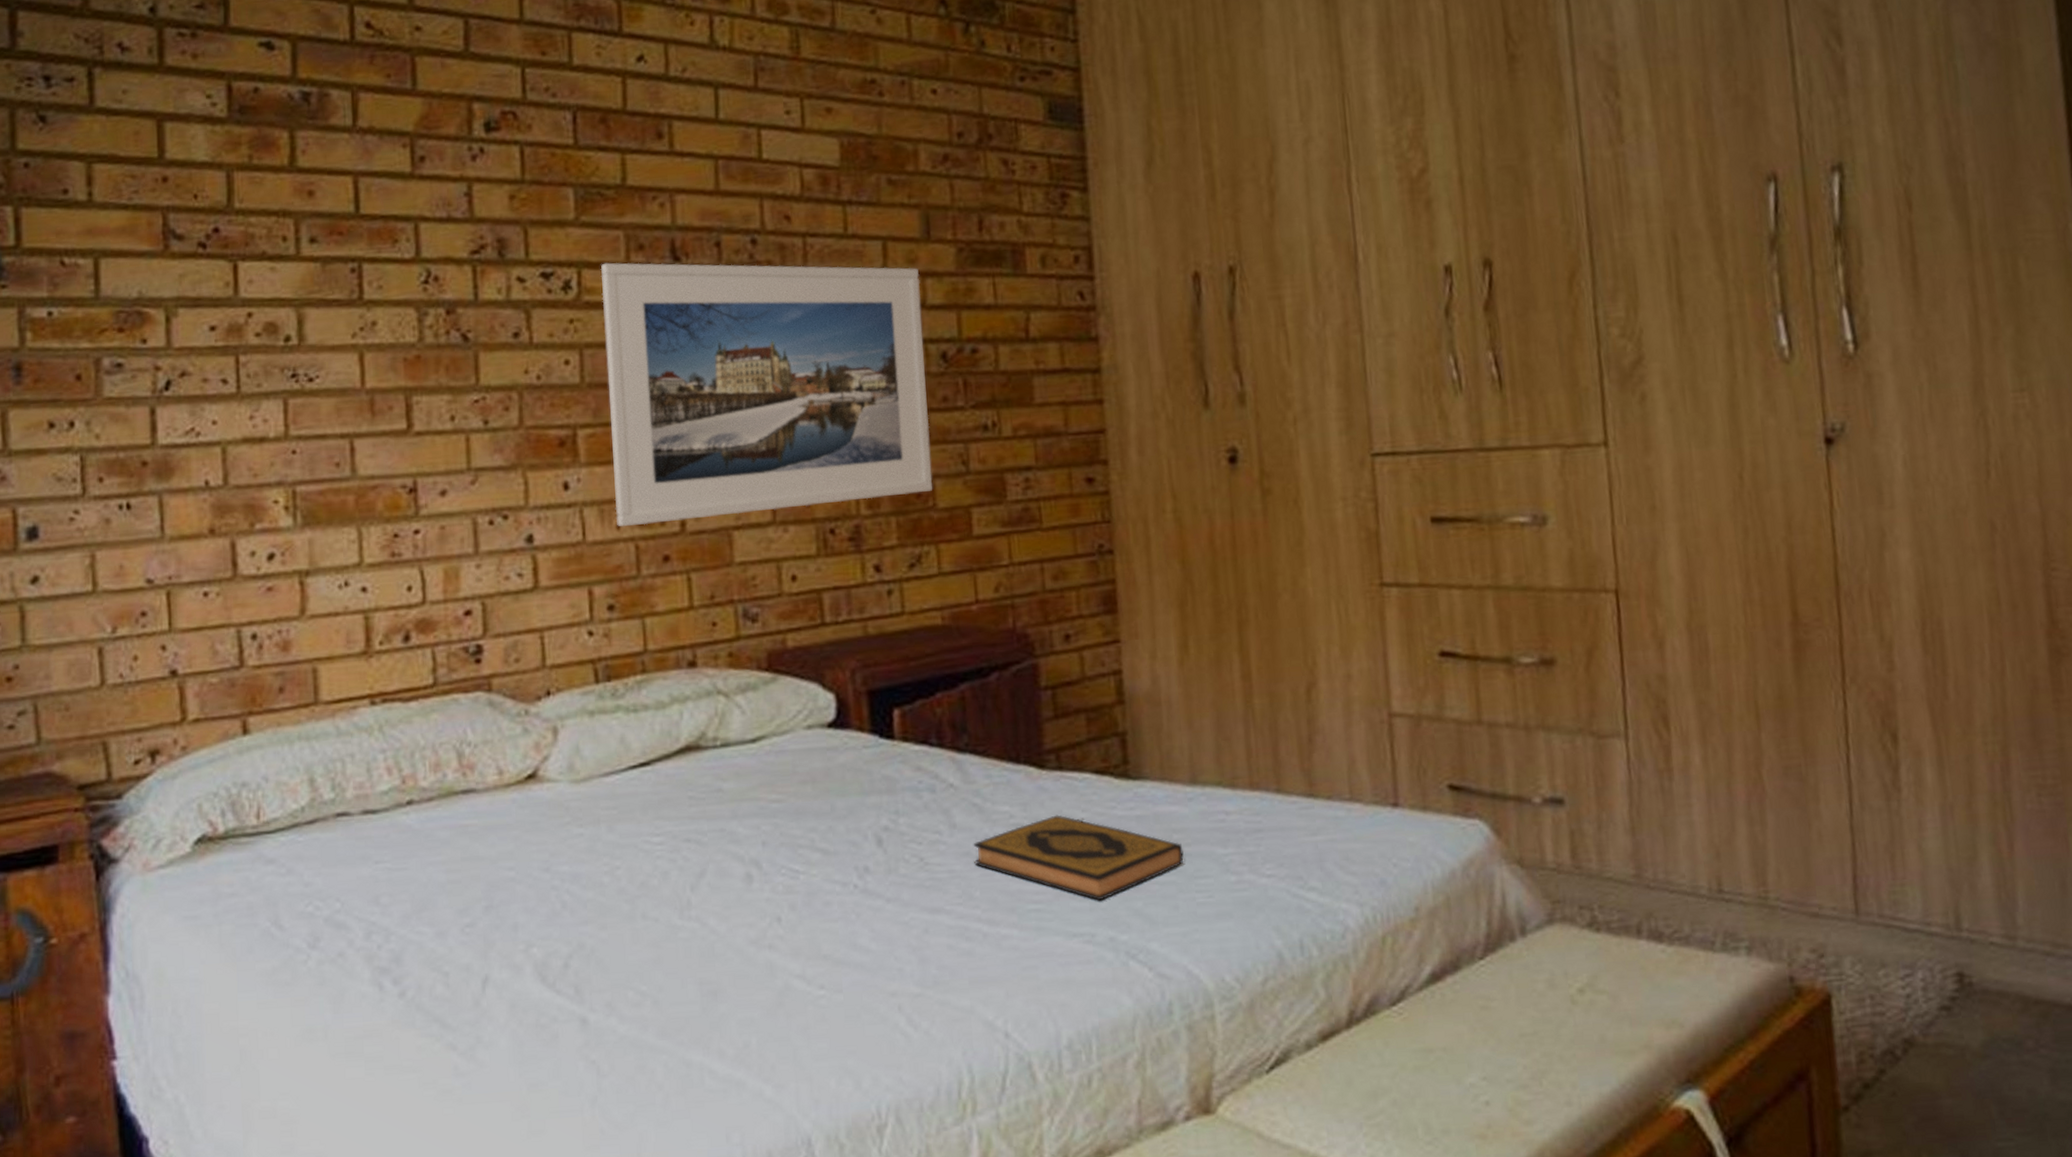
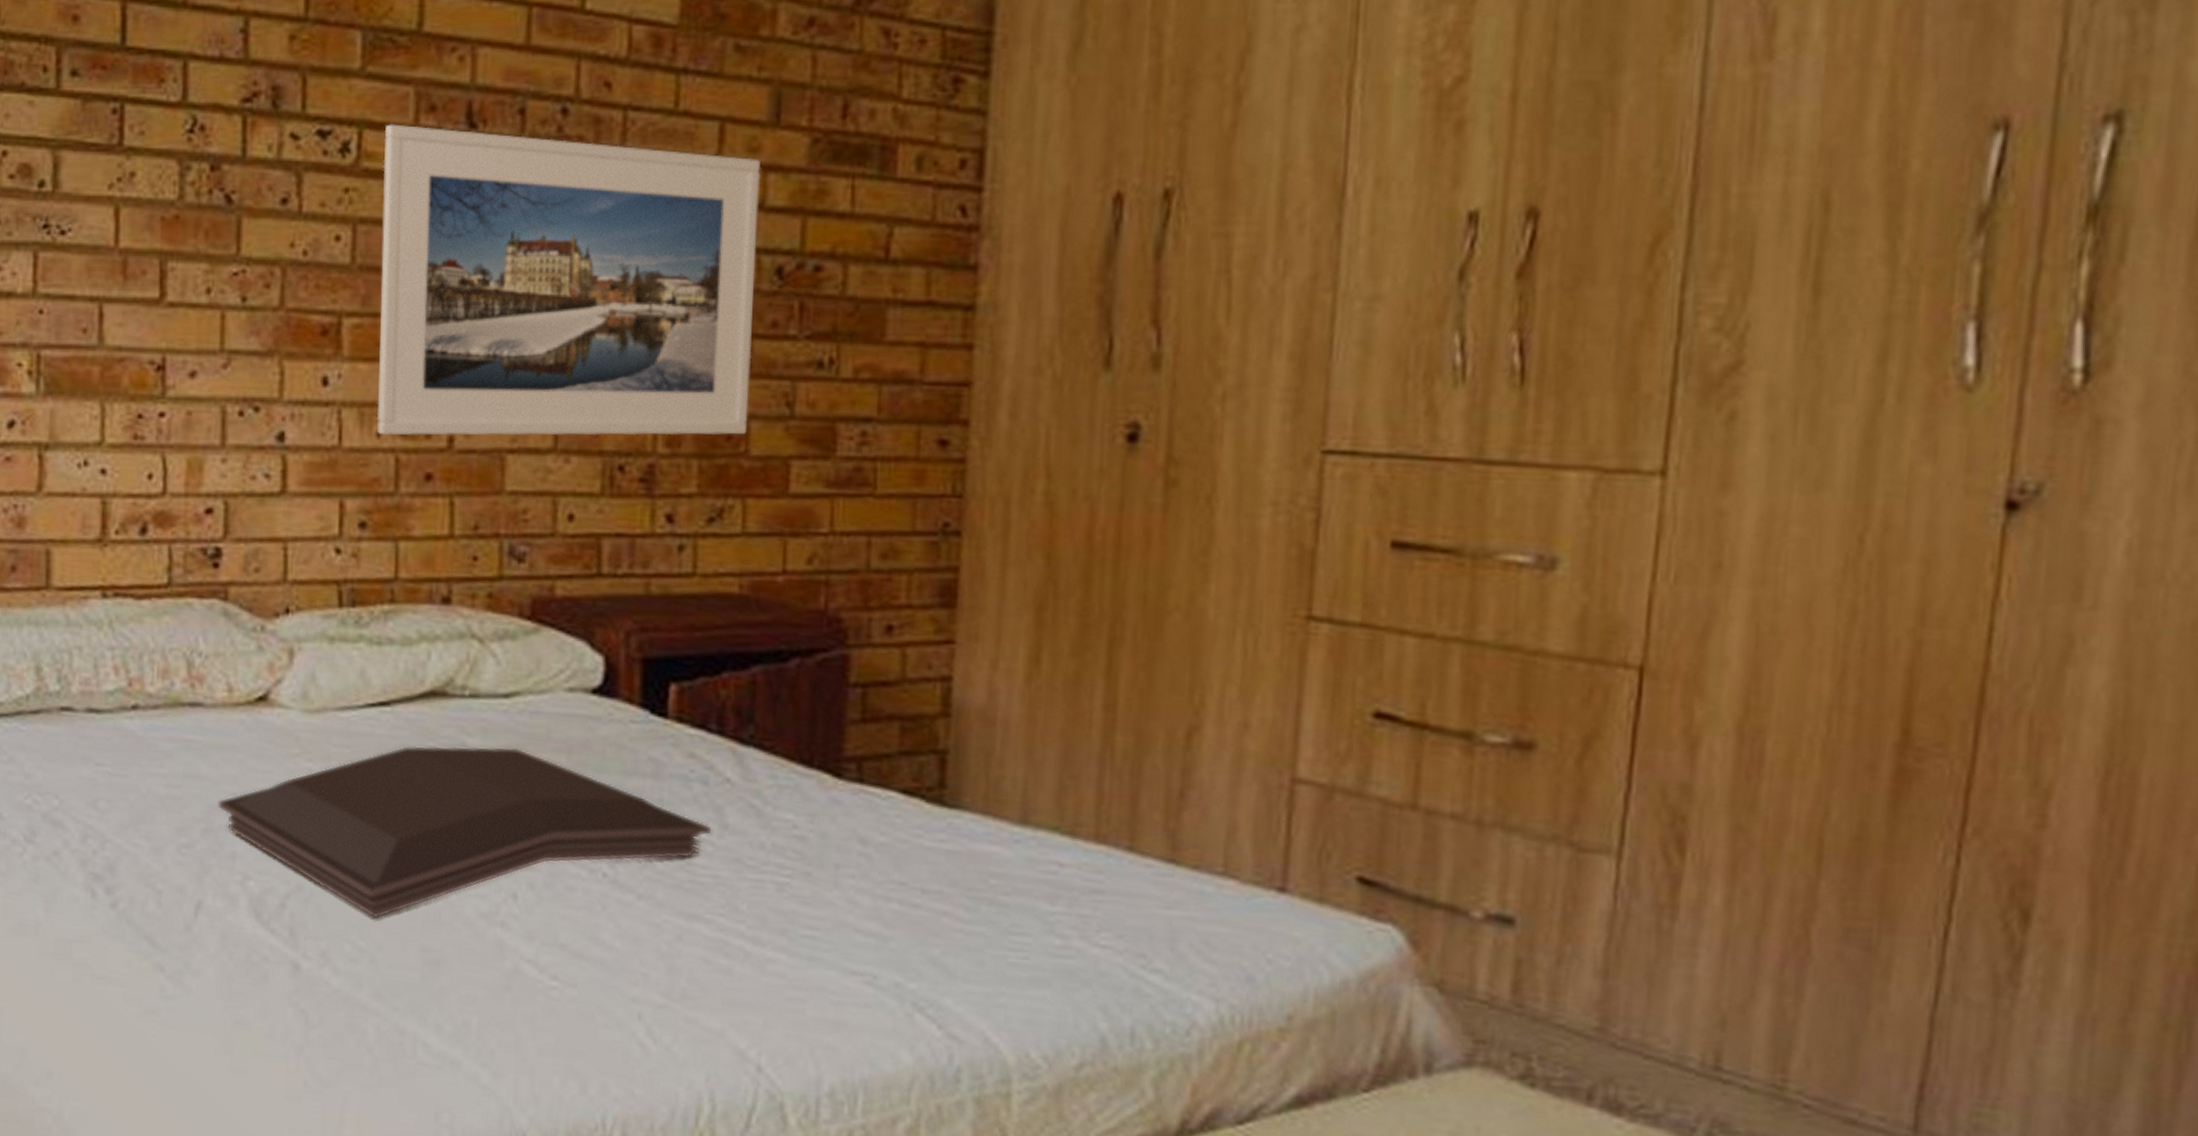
serving tray: none [497,786,943,963] -> present [218,746,712,919]
hardback book: present [973,815,1184,901] -> none [744,833,1000,940]

